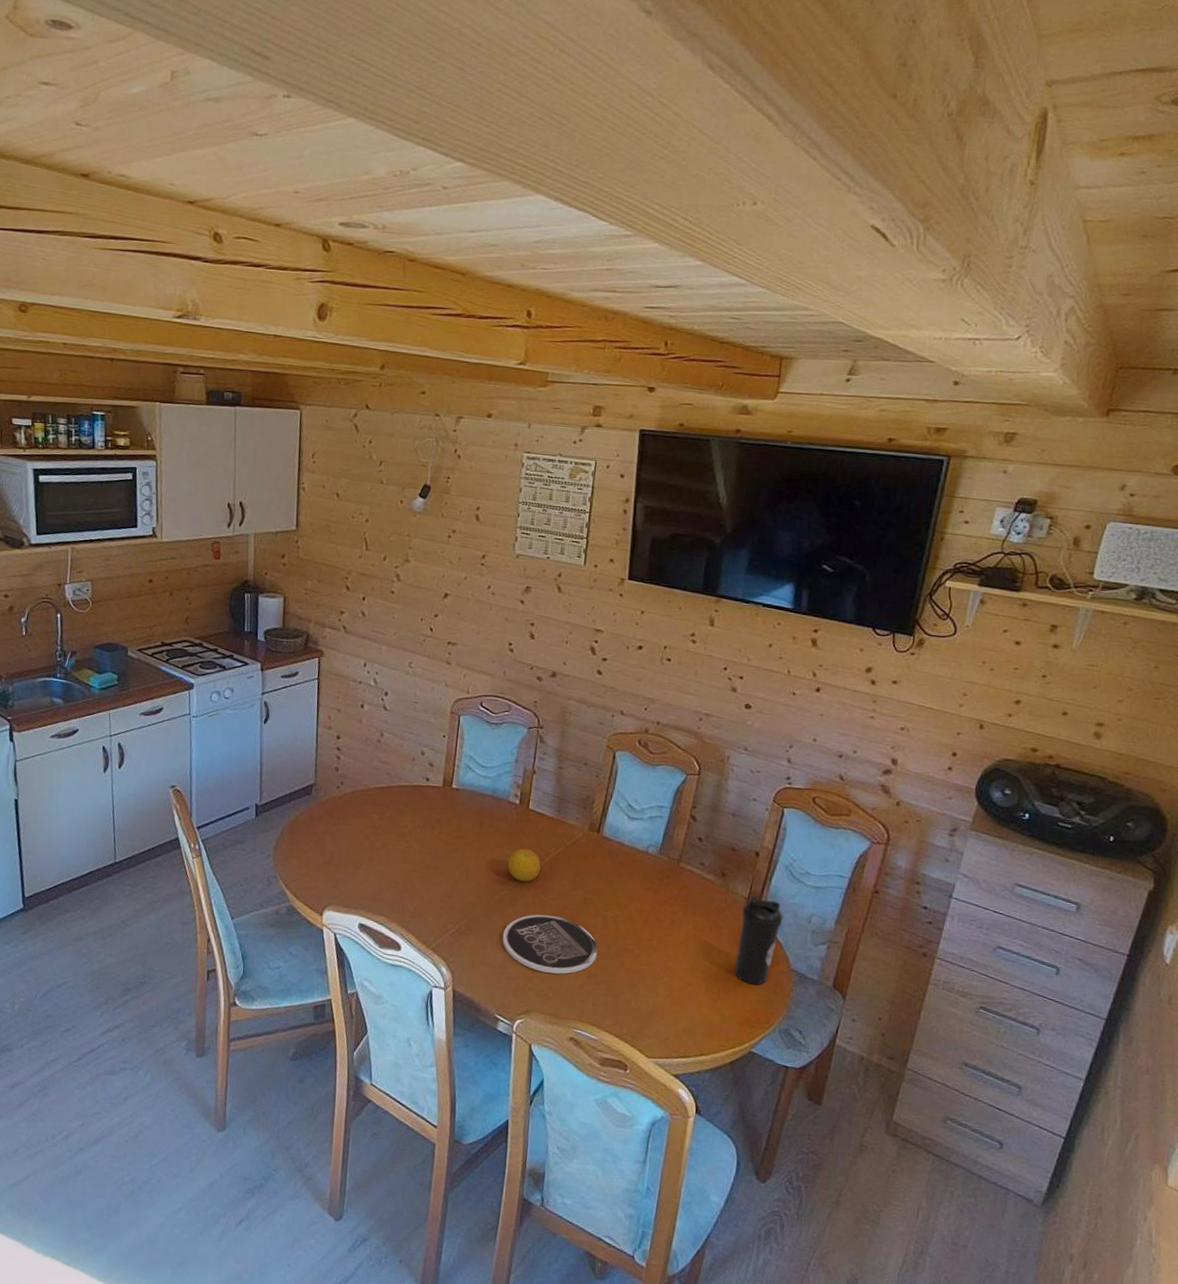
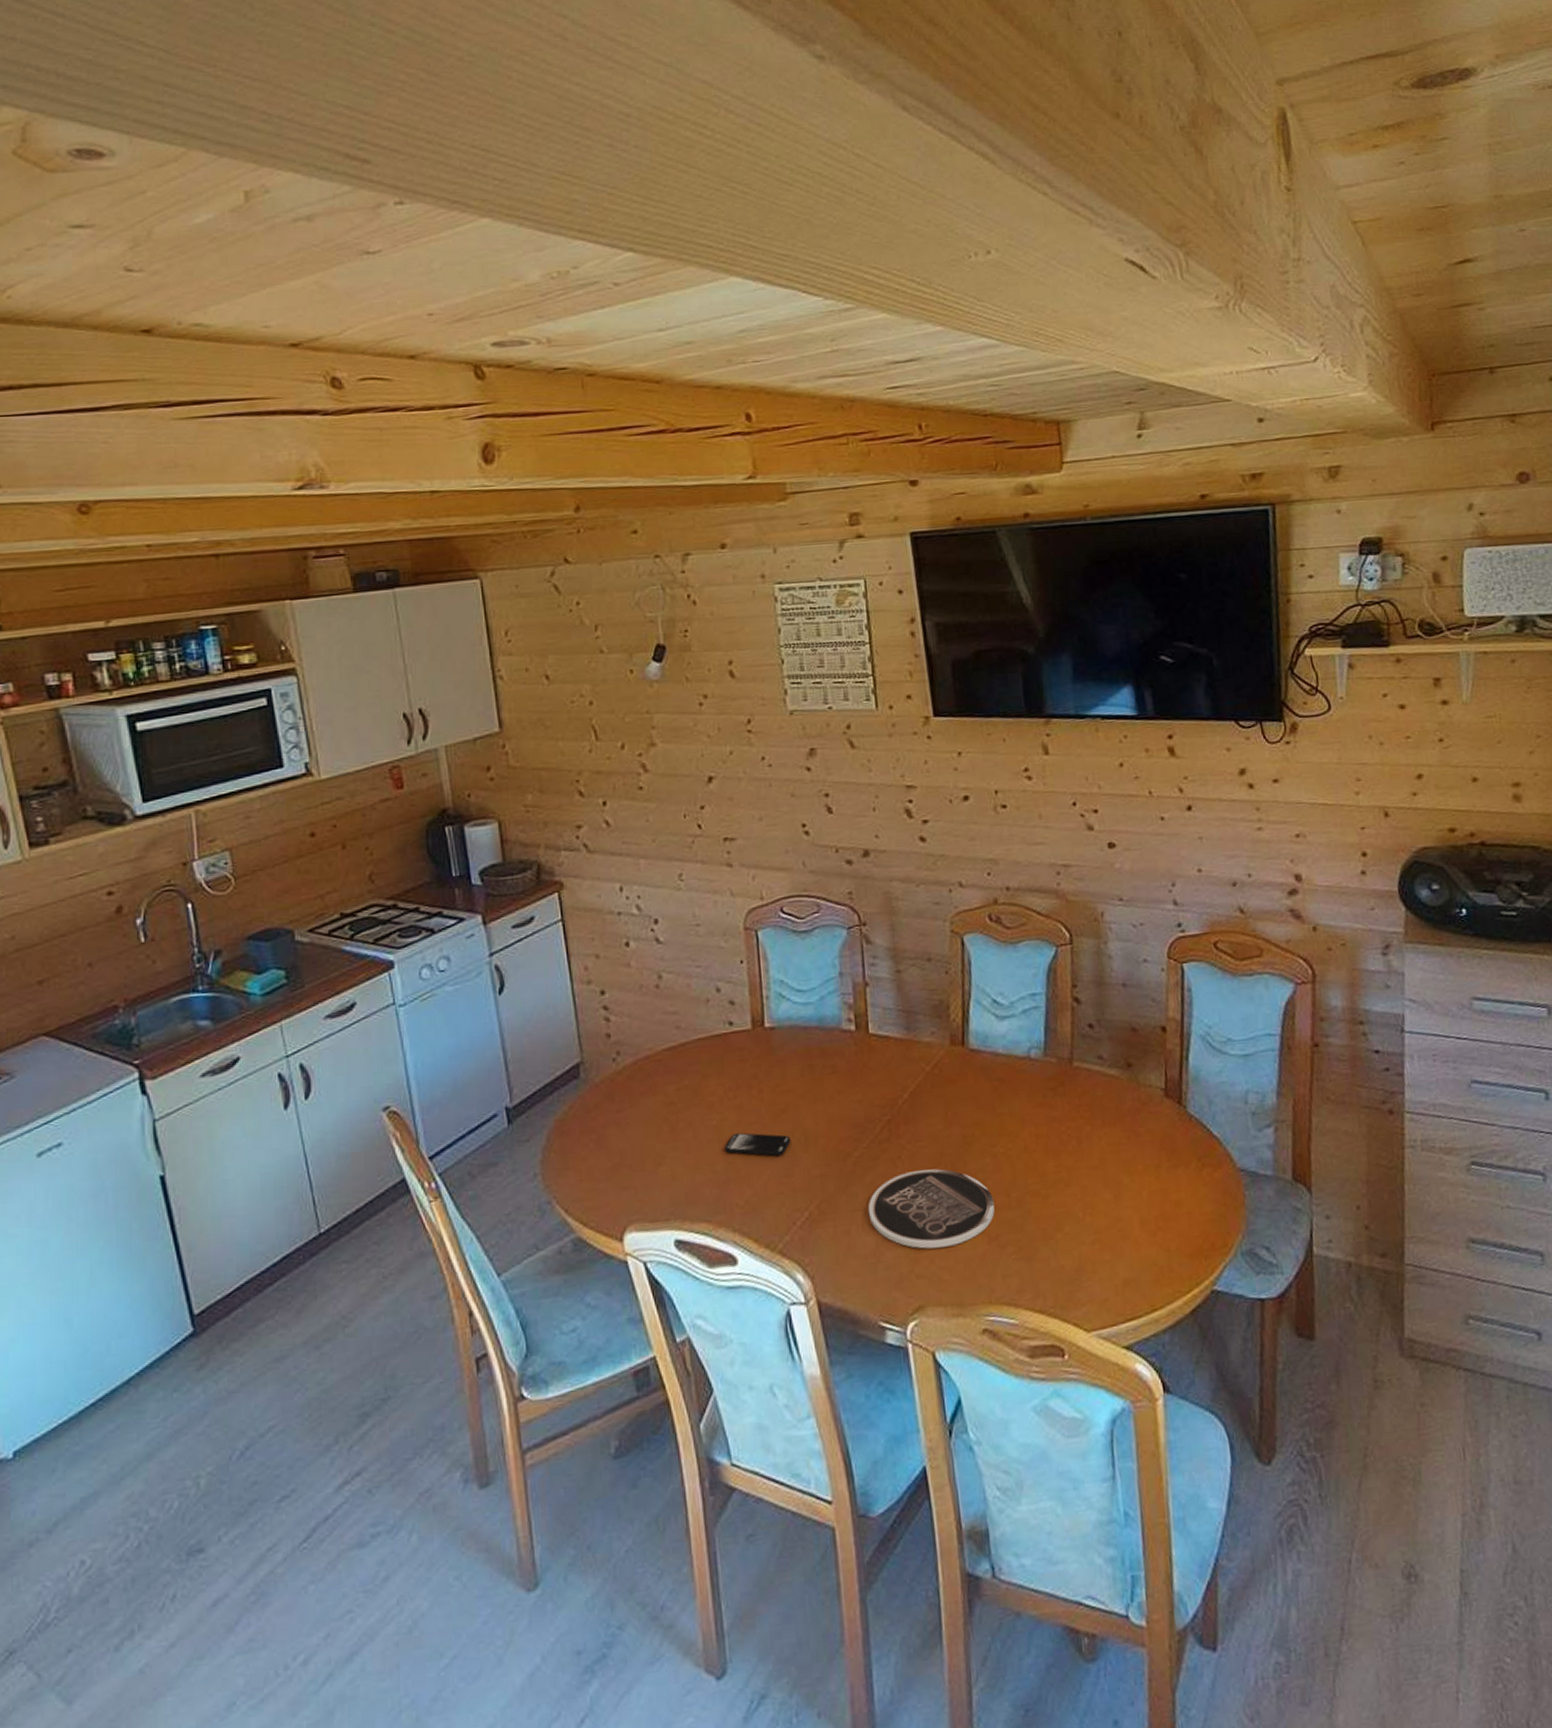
smartphone: none [406,858,456,882] -> present [724,1132,791,1157]
fruit: present [507,848,541,882] -> none [855,1087,900,1133]
water bottle: present [734,896,783,985] -> none [1161,1084,1214,1201]

